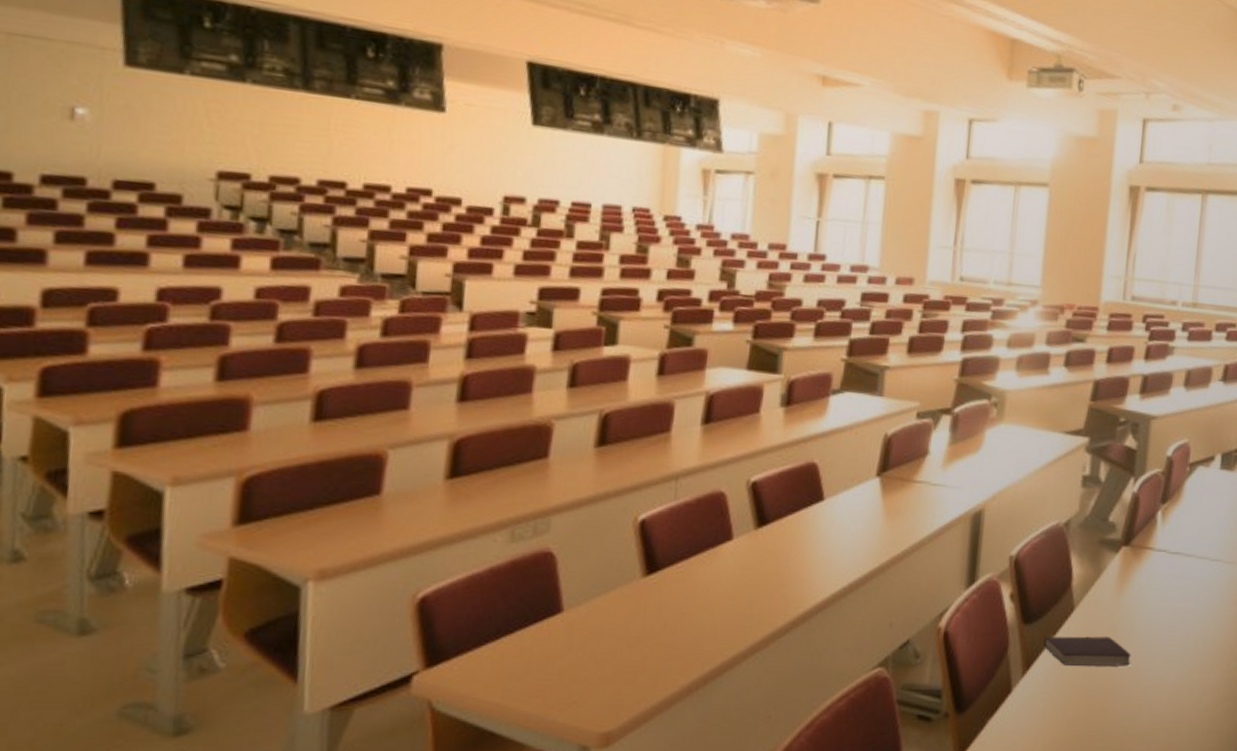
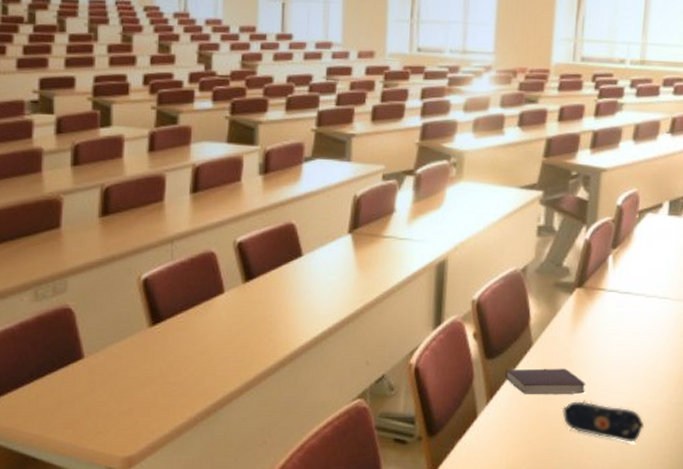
pencil case: none [1105,675,1194,723] -> present [562,401,645,442]

